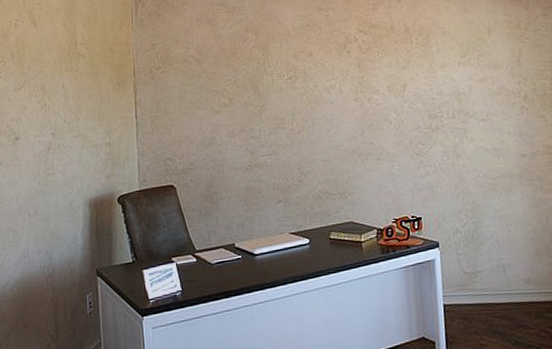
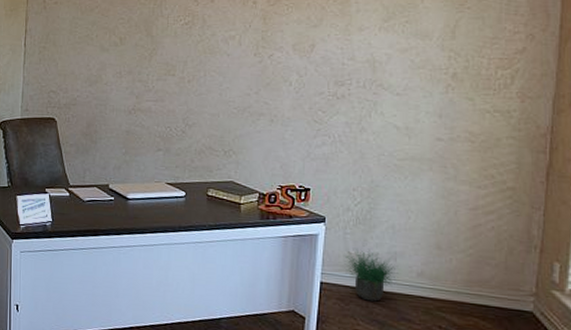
potted plant: none [461,263,509,315] -> present [344,245,398,302]

